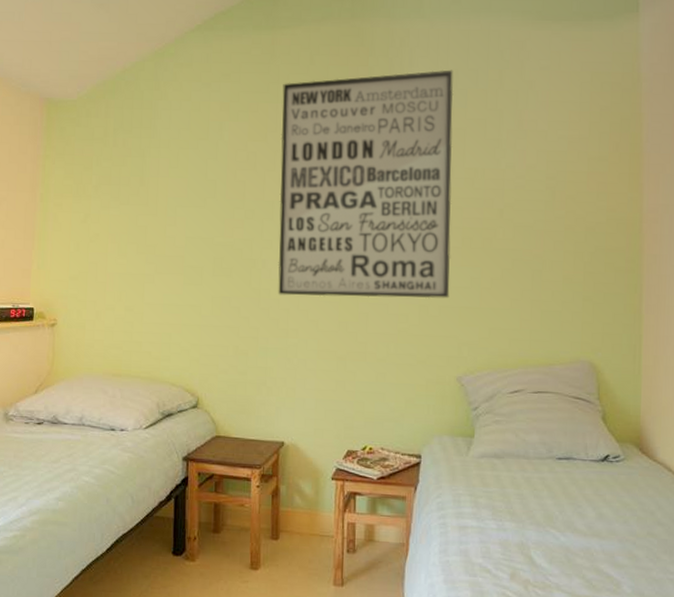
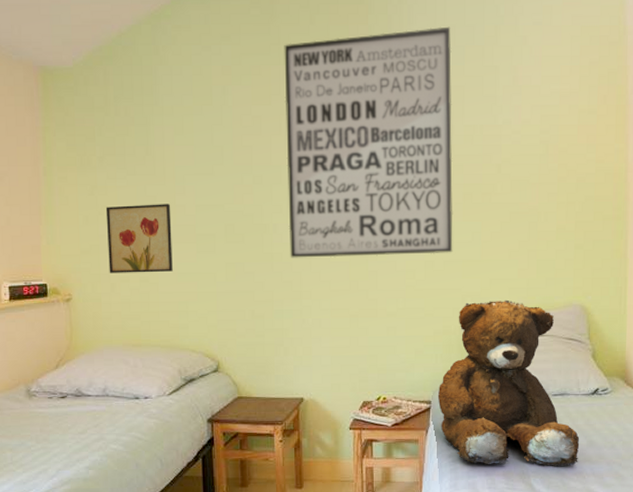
wall art: none [95,234,161,303] -> present [105,204,173,273]
teddy bear: none [428,351,588,540] -> present [437,299,580,466]

